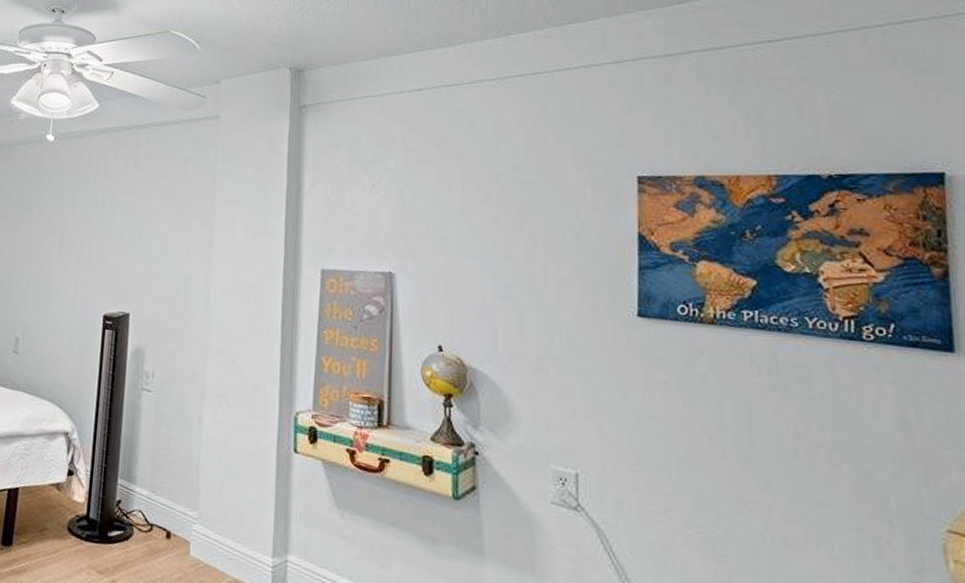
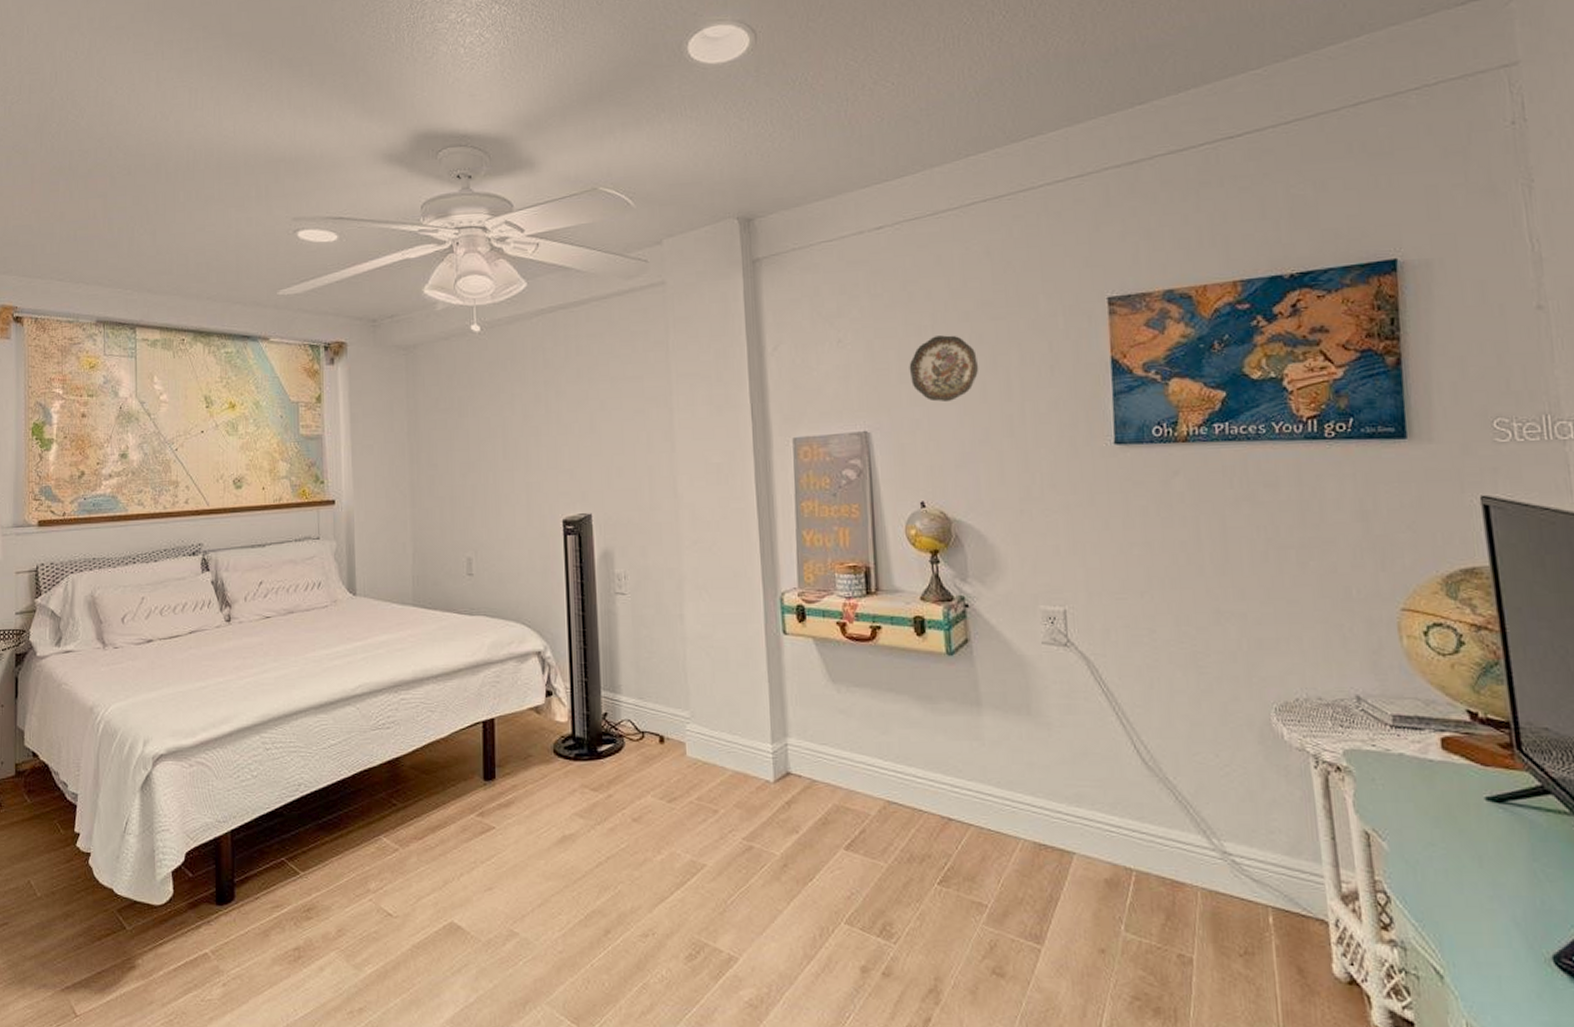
decorative plate: none [437,192,505,255] -> present [909,335,979,403]

